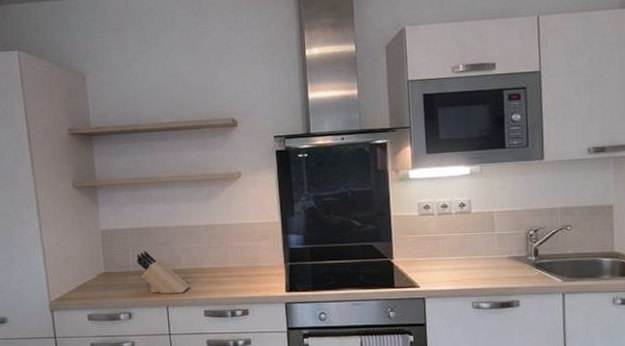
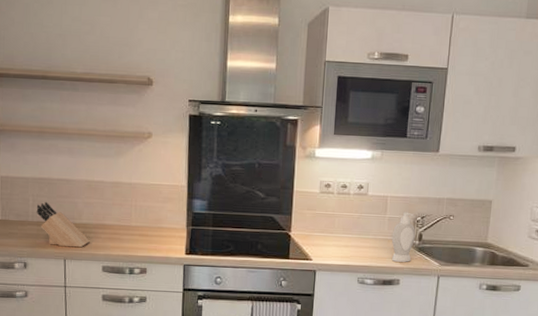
soap bottle: none [503,226,531,283] -> present [391,212,416,263]

